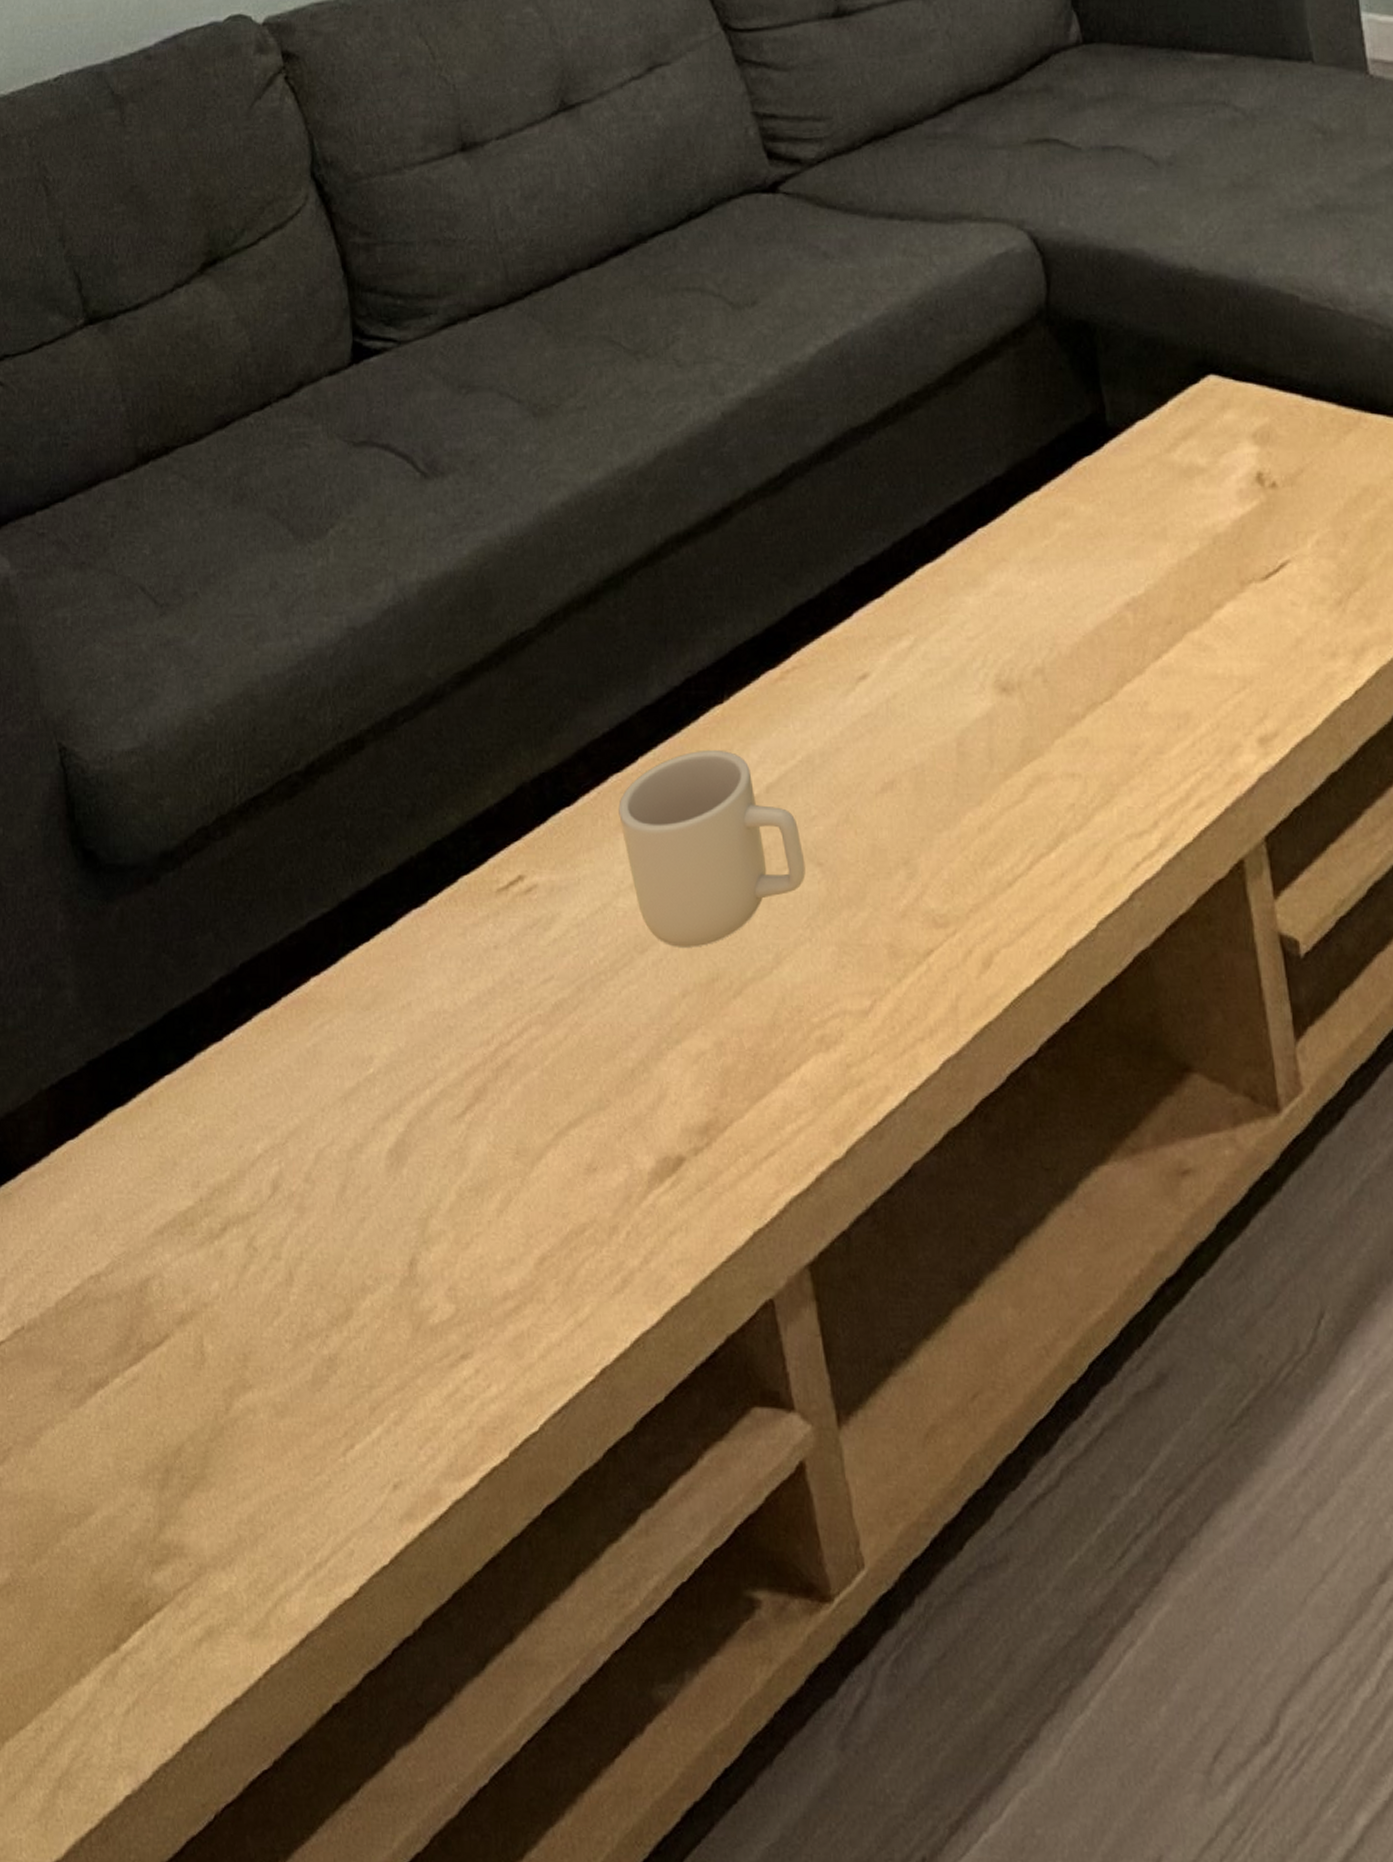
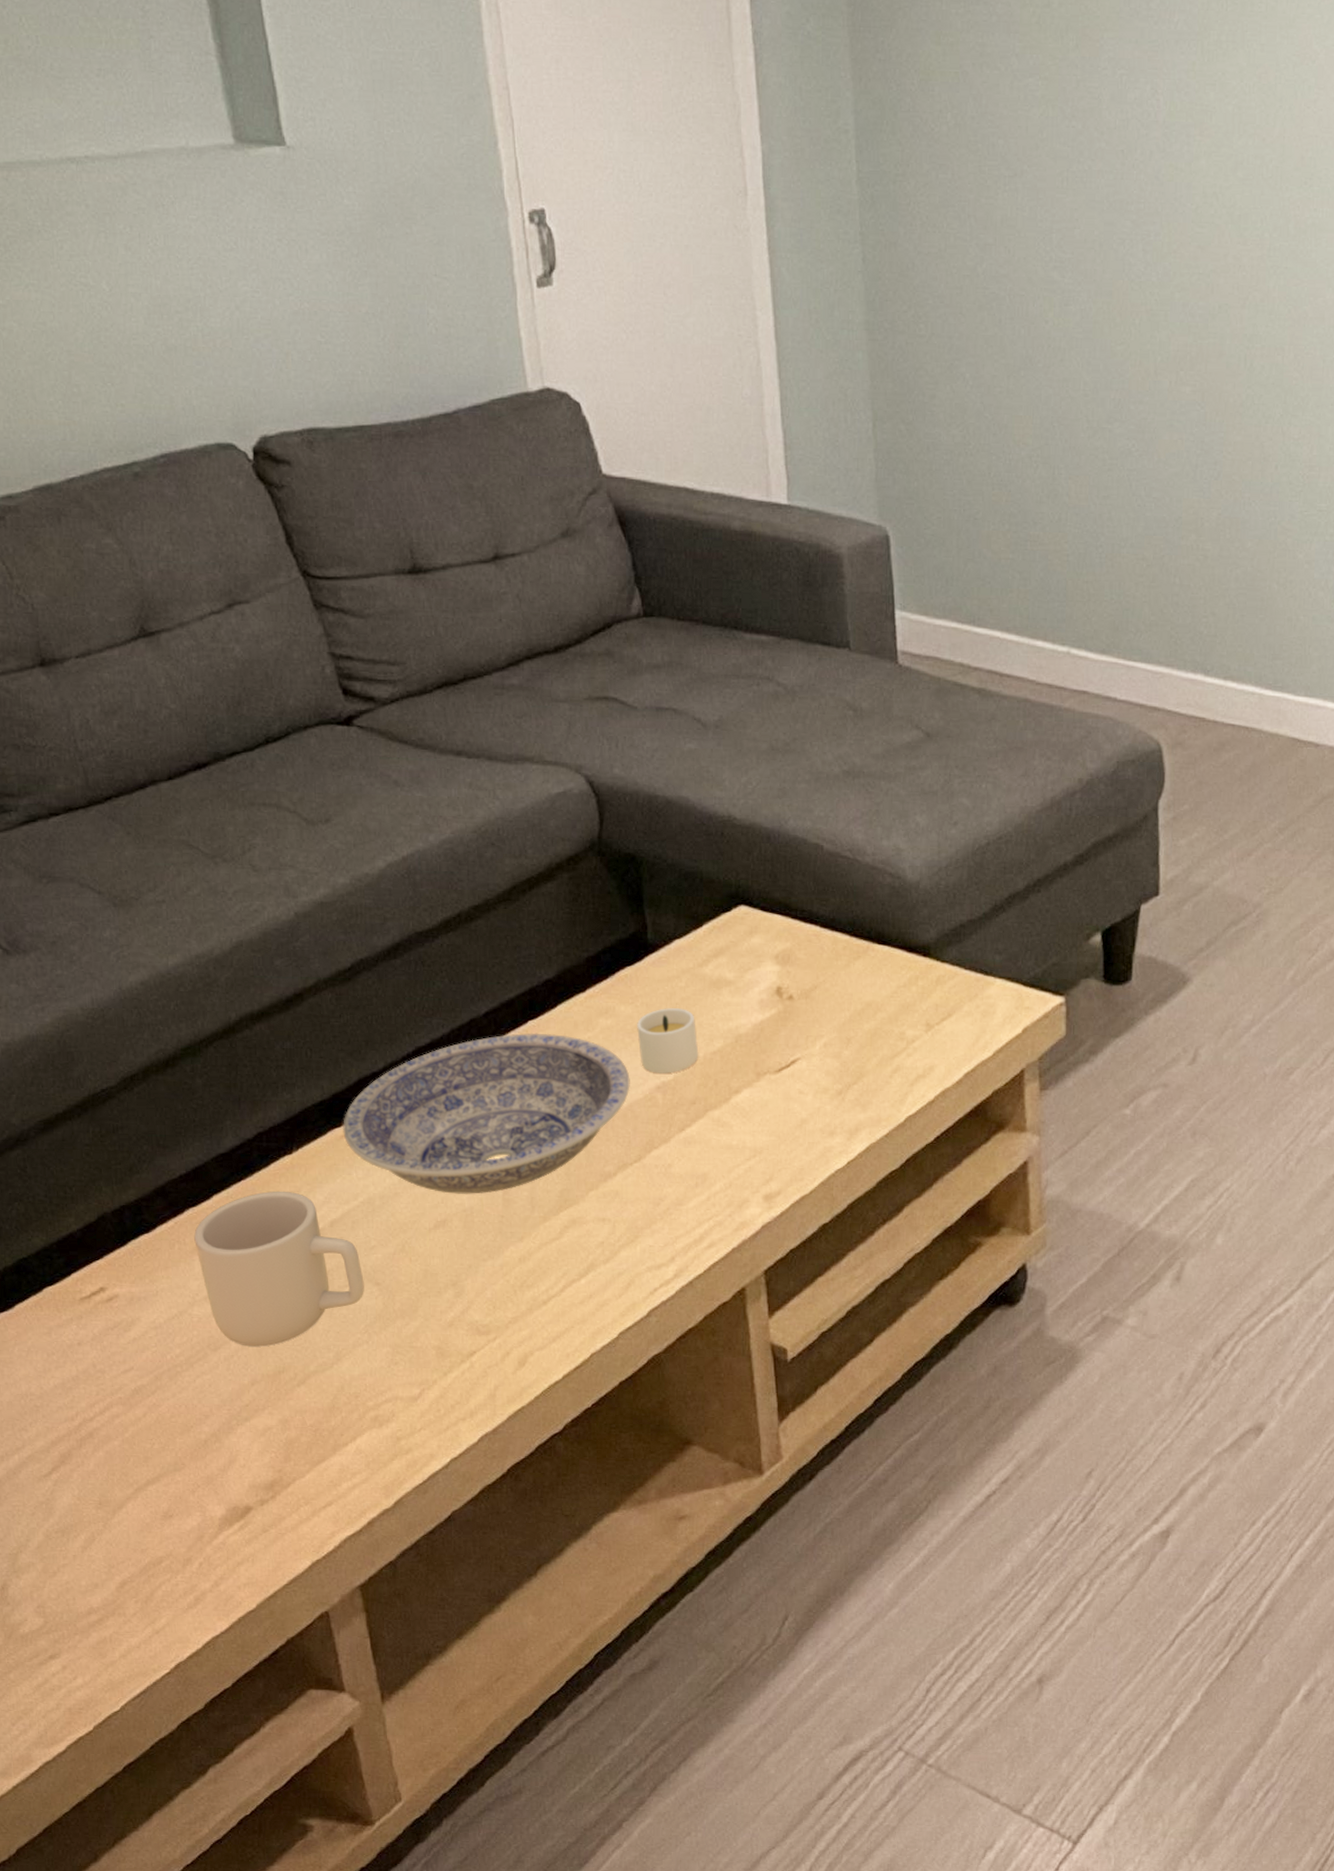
bowl: none [776,543,1096,747] -> present [342,1033,630,1194]
candle: none [1099,505,1172,587] -> present [637,1008,699,1074]

